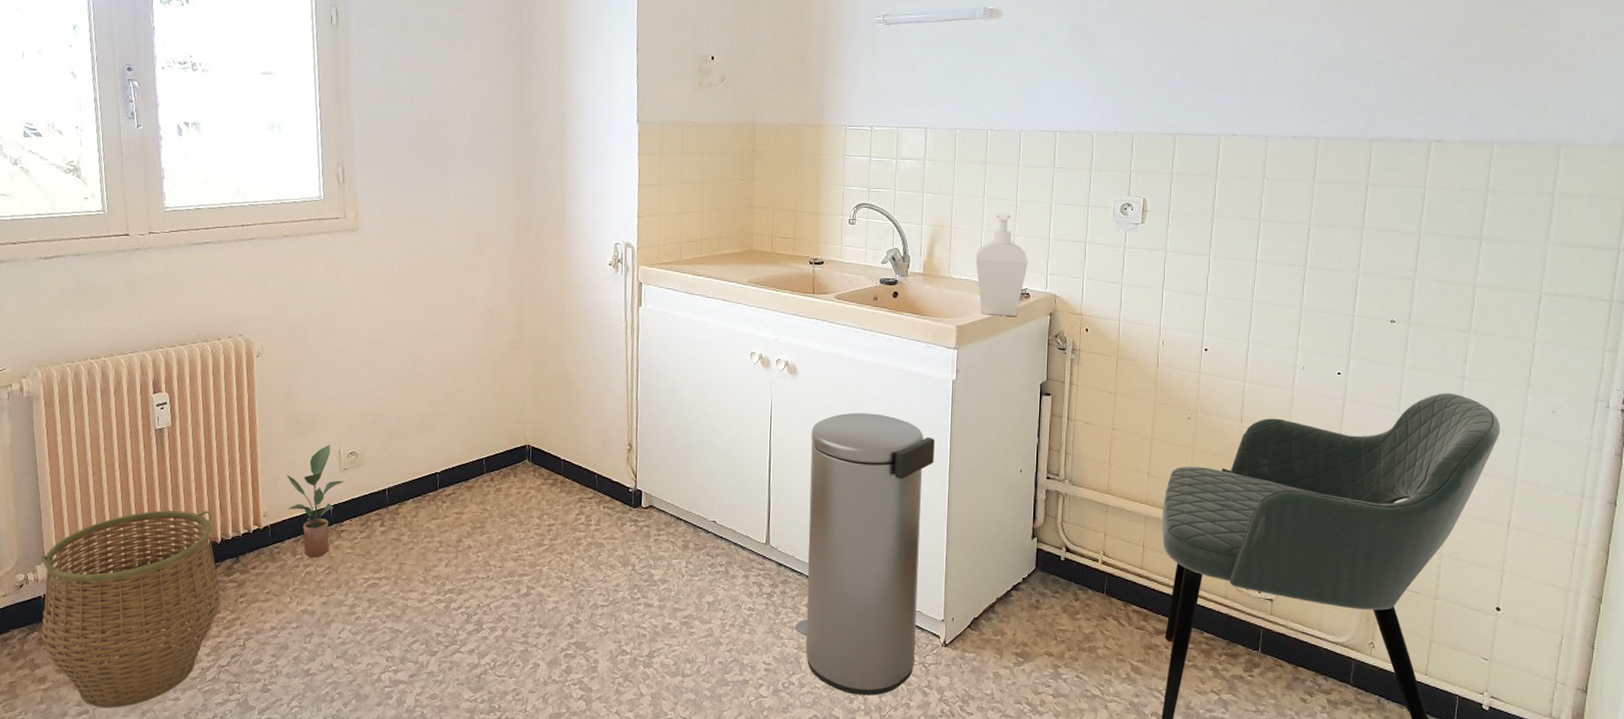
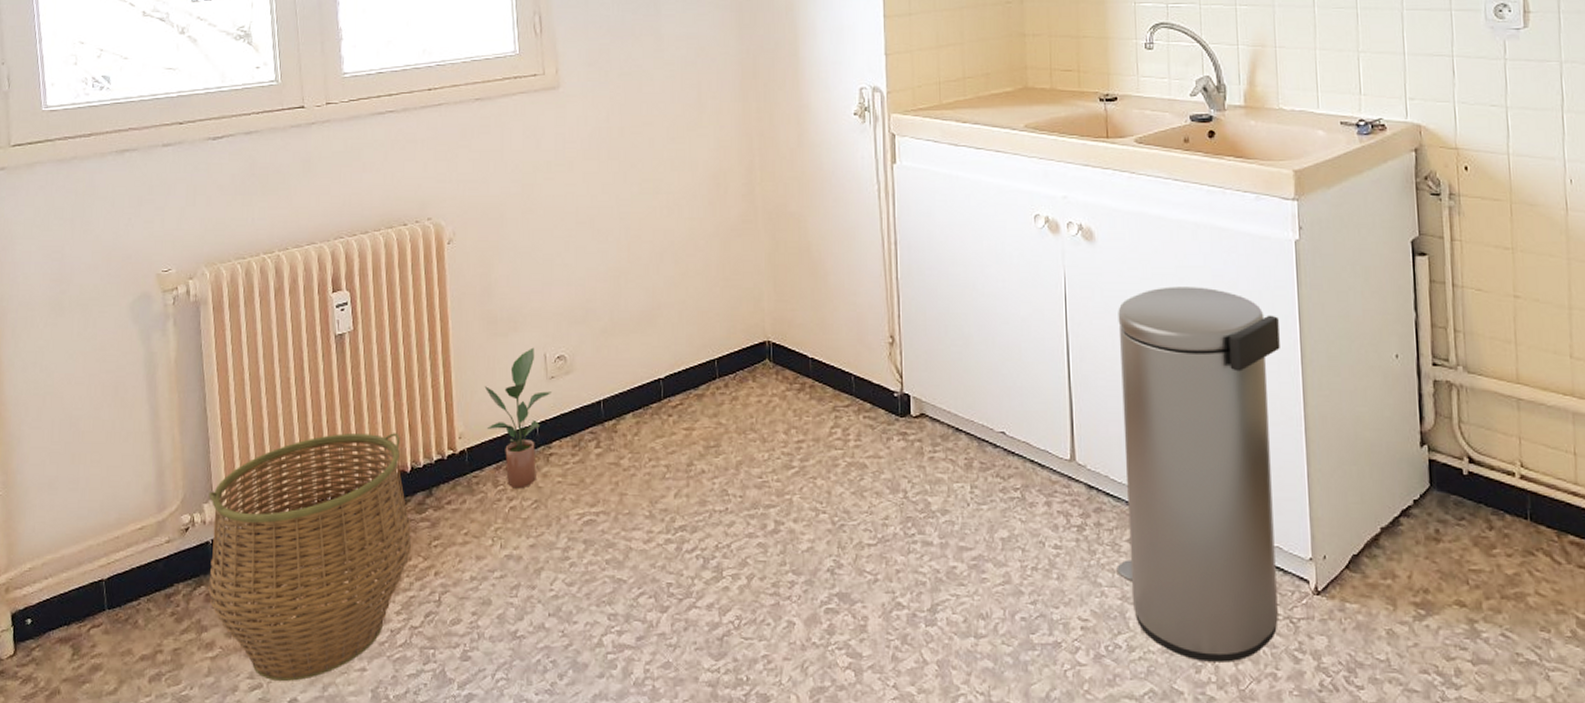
soap bottle: present [975,213,1028,316] -> none [1310,25,1380,155]

